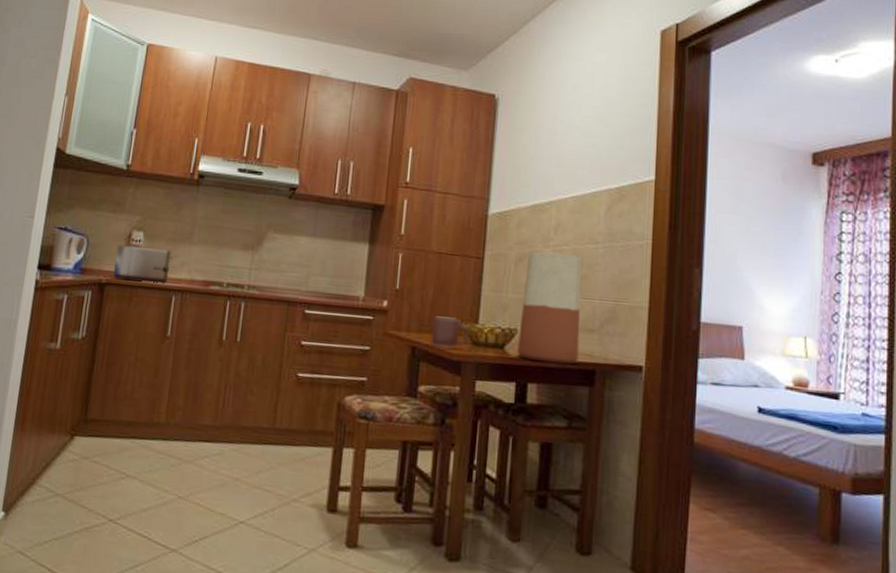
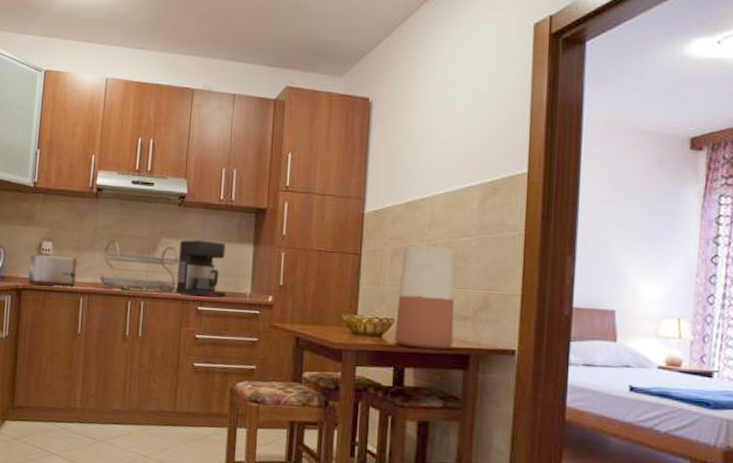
dish rack: none [196,232,287,293] -> present [99,240,179,292]
coffee maker: none [280,235,339,301] -> present [175,239,226,298]
mug: present [431,316,470,349] -> none [313,309,350,339]

